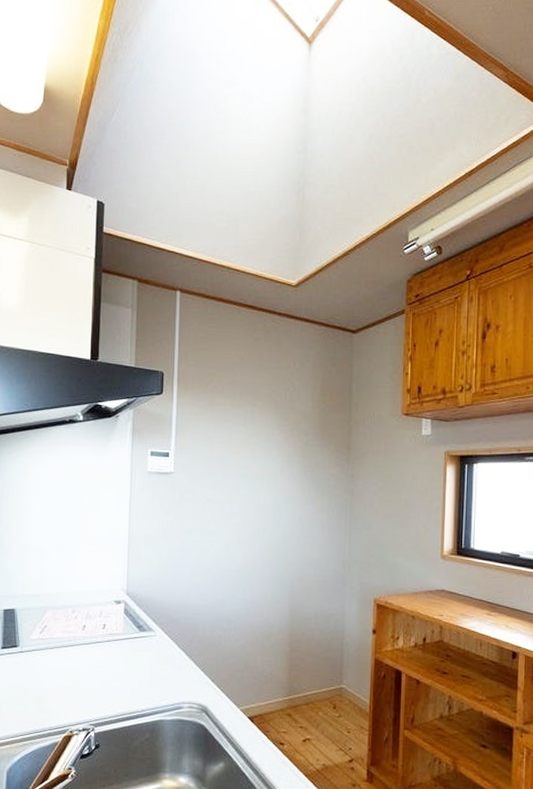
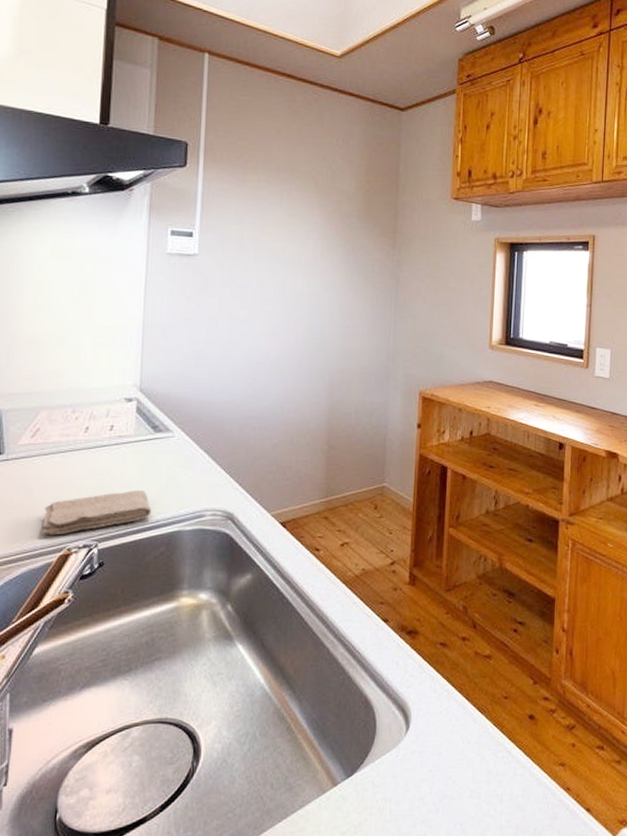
washcloth: none [49,682,138,719] -> present [41,491,152,536]

